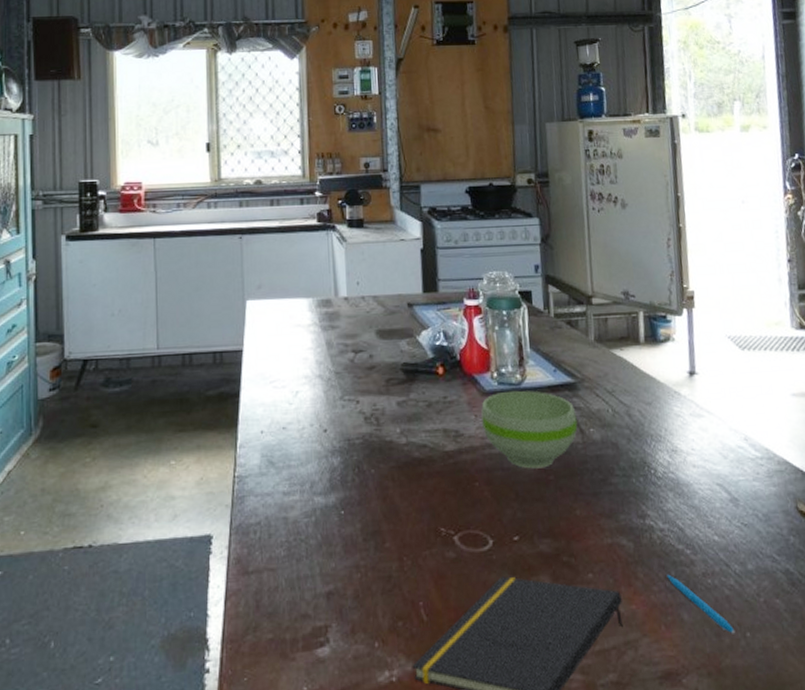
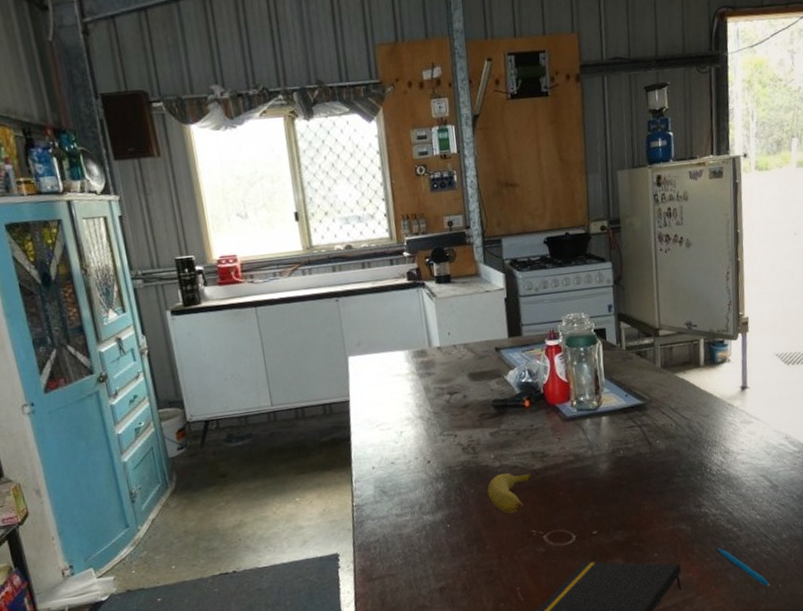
banana: none [390,452,443,505] -> present [487,473,532,514]
bowl: present [481,390,578,469] -> none [563,413,646,477]

